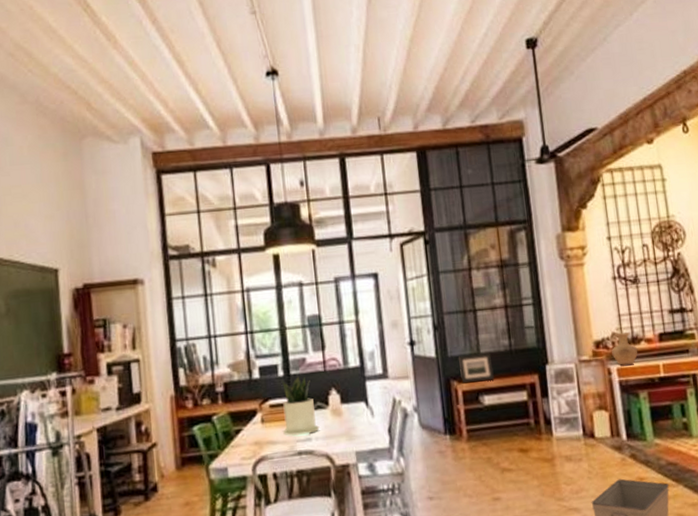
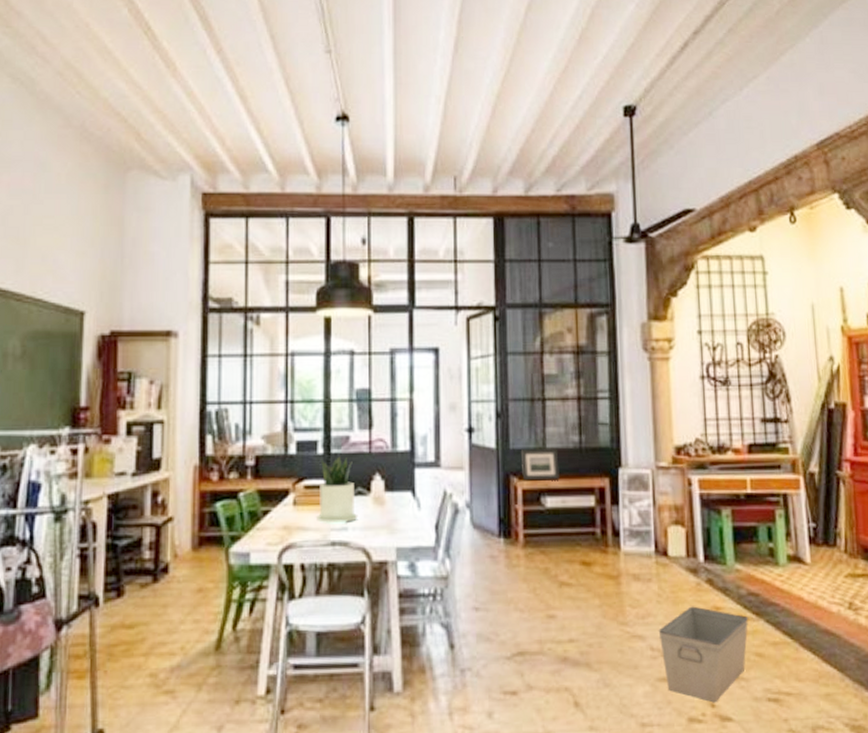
vase: present [612,332,638,365] -> none [694,439,724,476]

